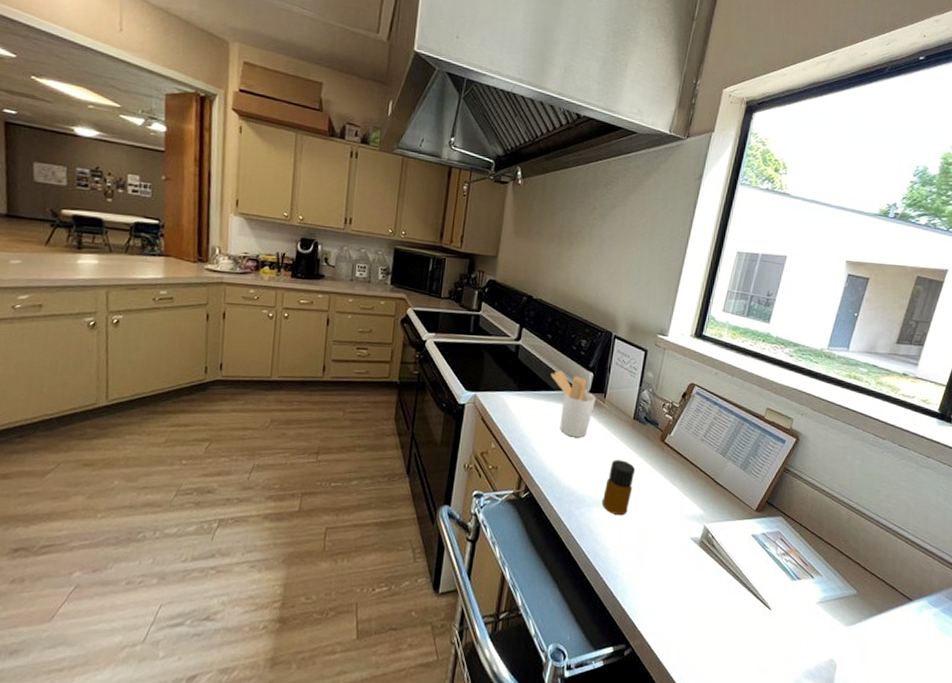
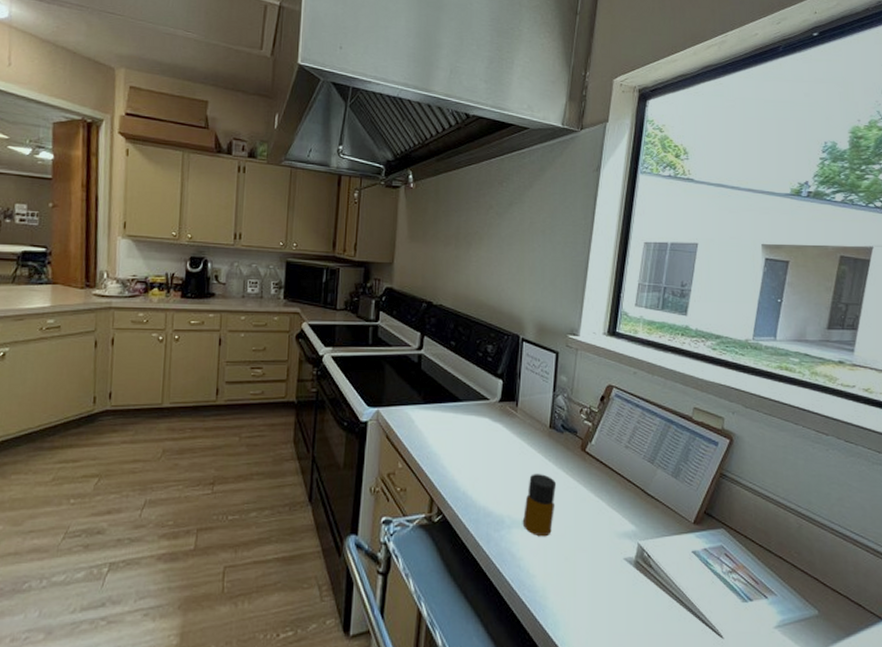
utensil holder: present [551,370,597,438] -> none [457,378,508,452]

